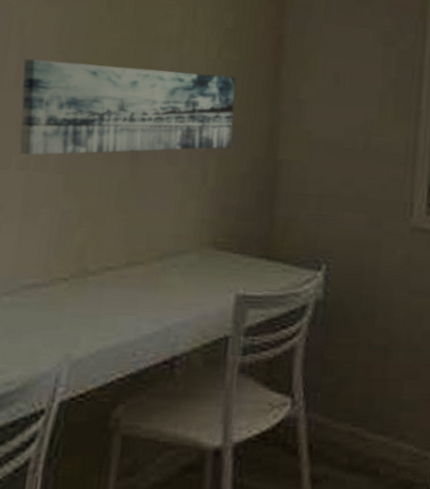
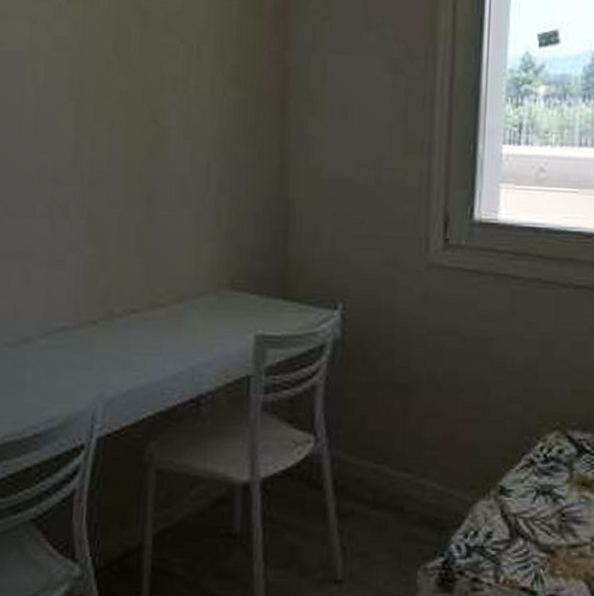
wall art: present [19,59,236,155] -> none [39,107,243,203]

